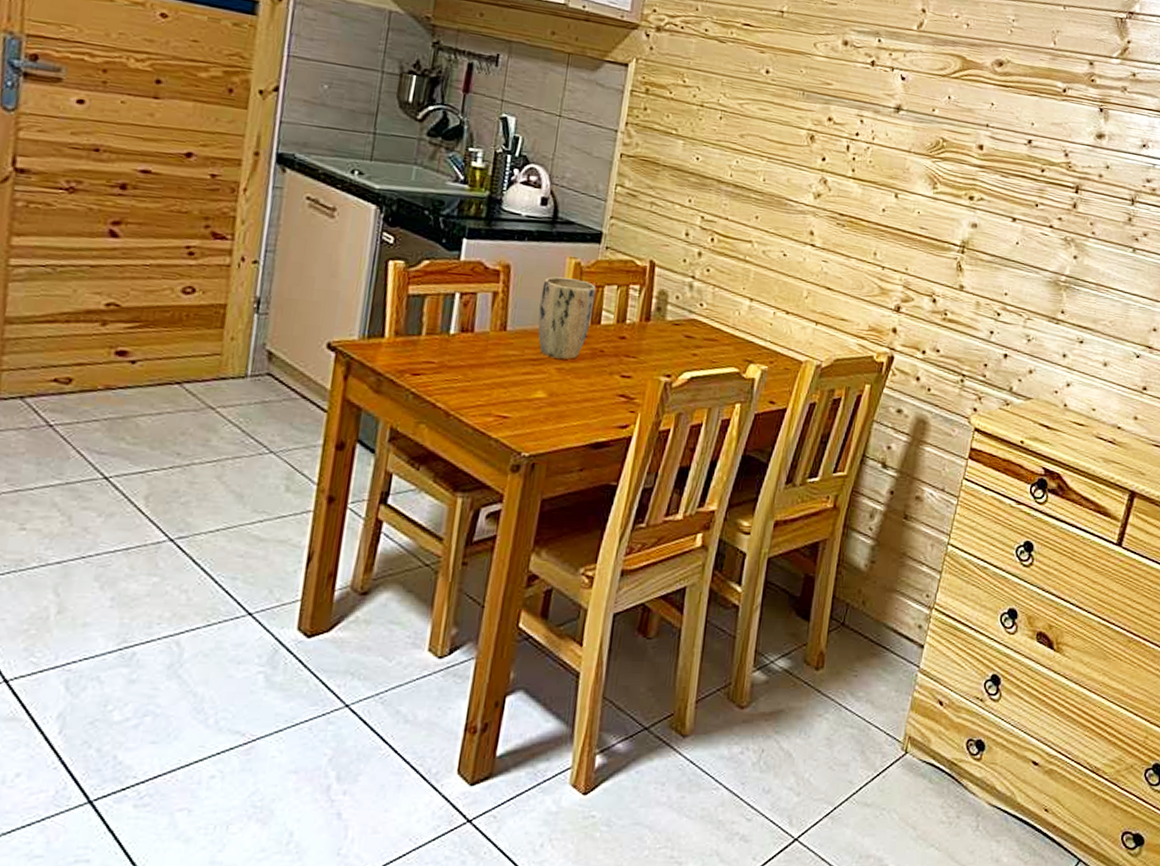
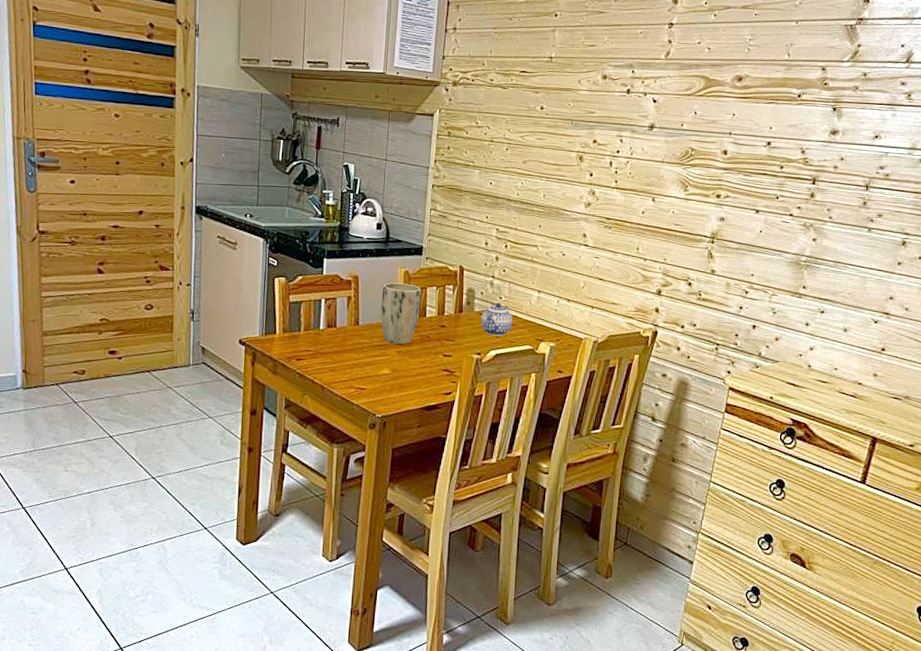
teapot: none [673,310,716,354] -> present [480,302,513,336]

